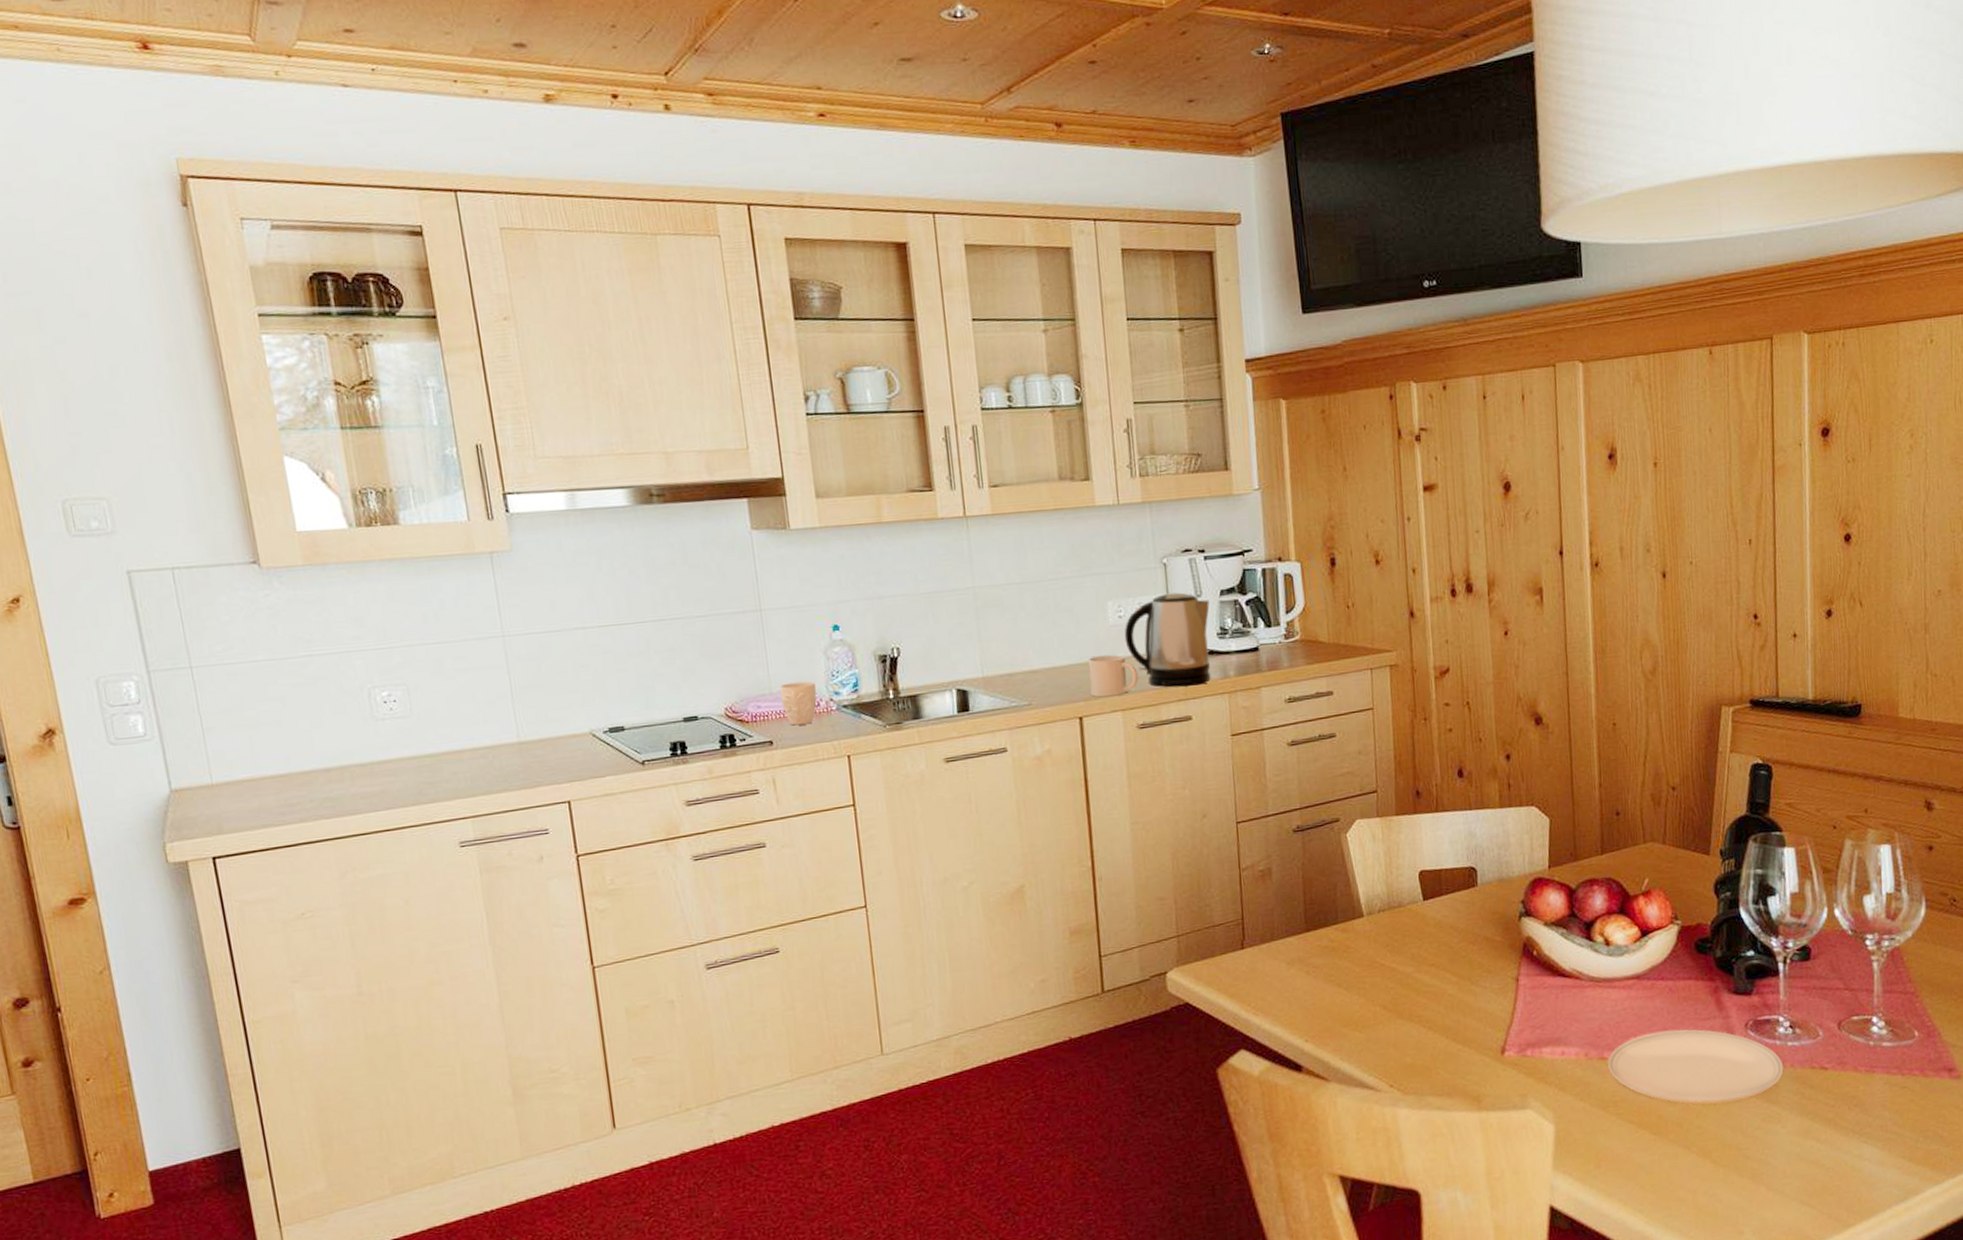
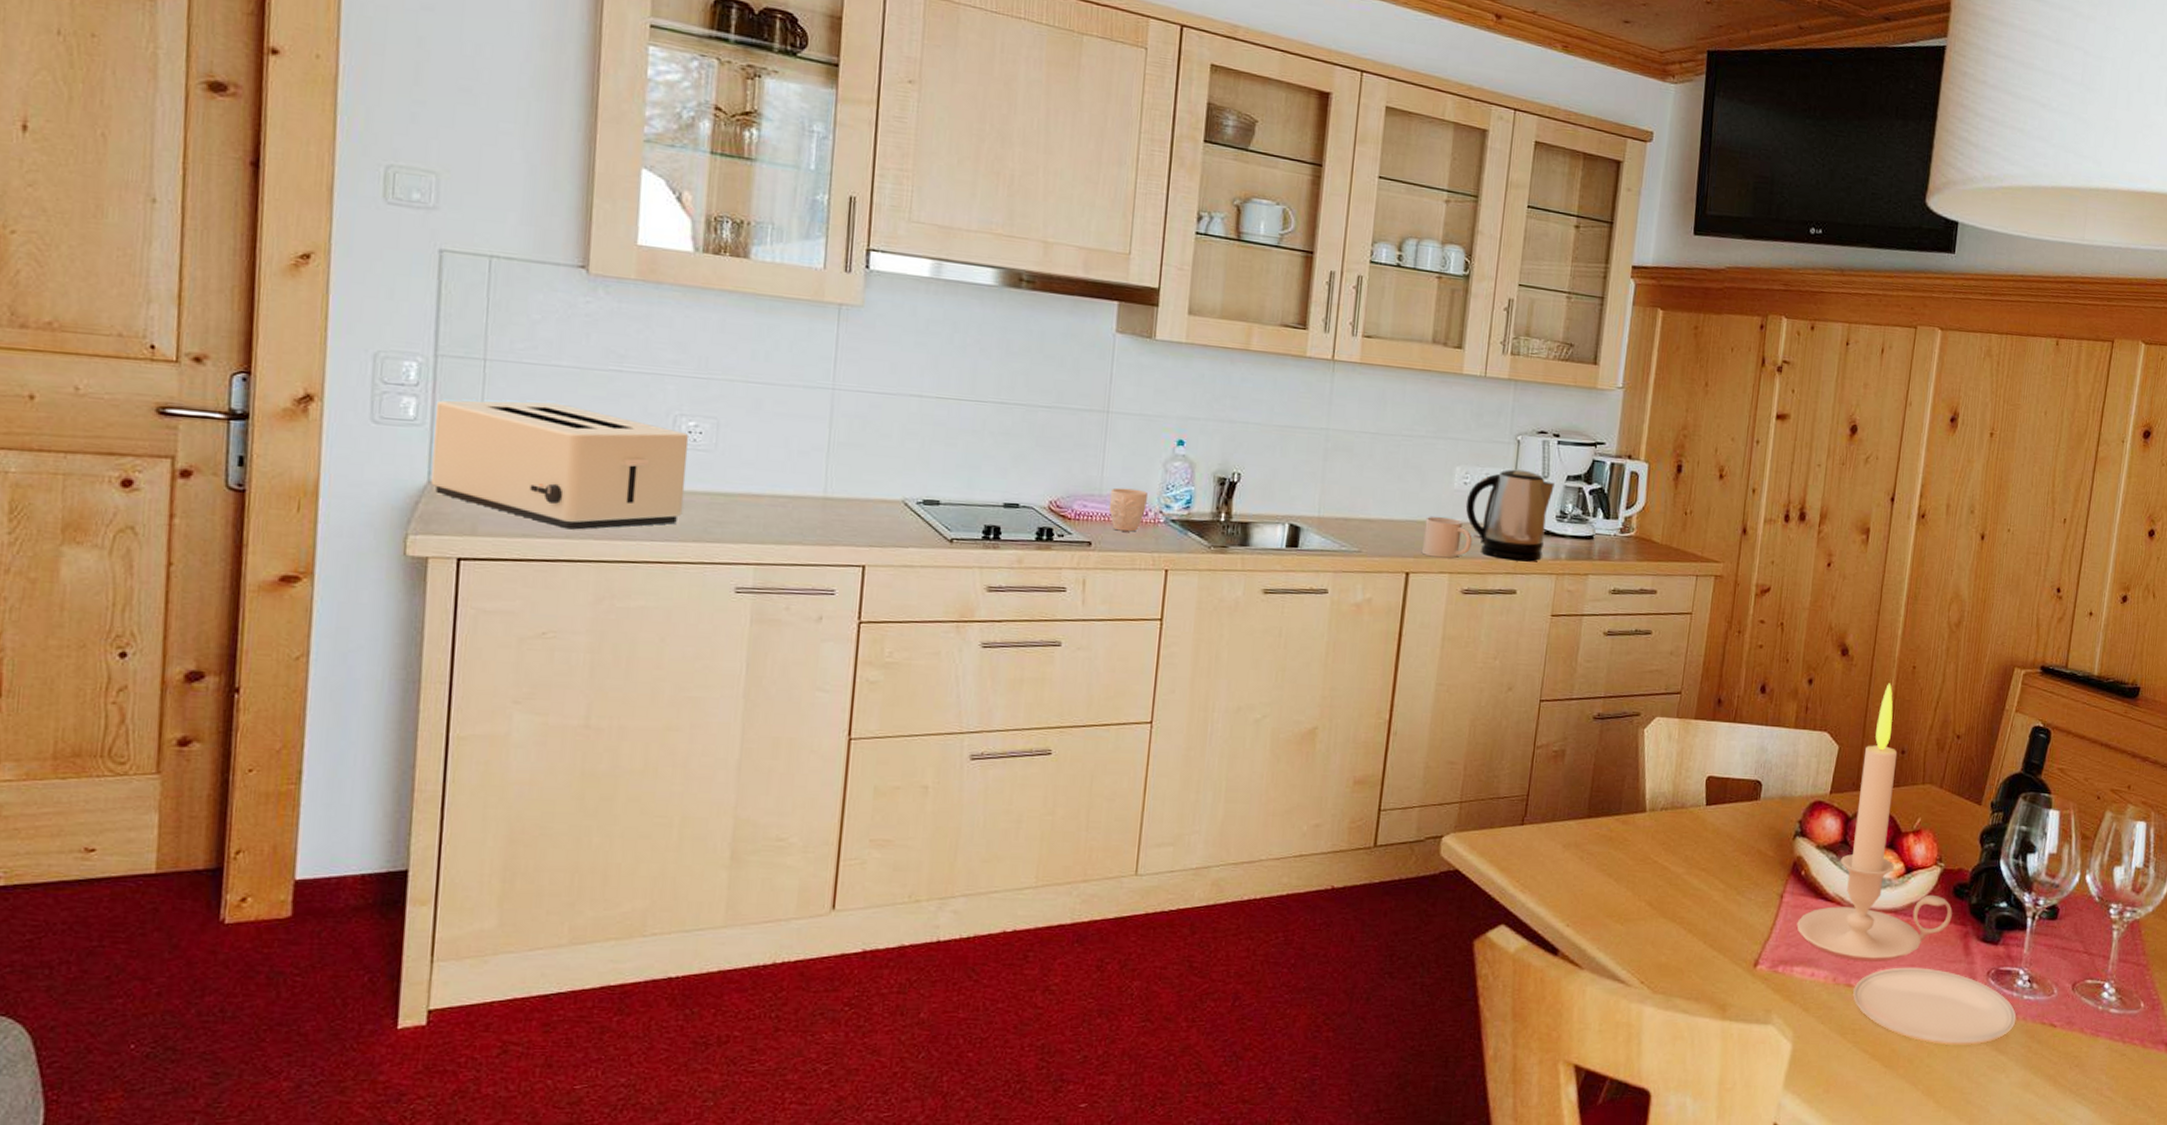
toaster: none [159,696,397,814] -> present [431,400,689,530]
candle: none [1537,745,1698,1034] -> present [1796,683,1953,963]

